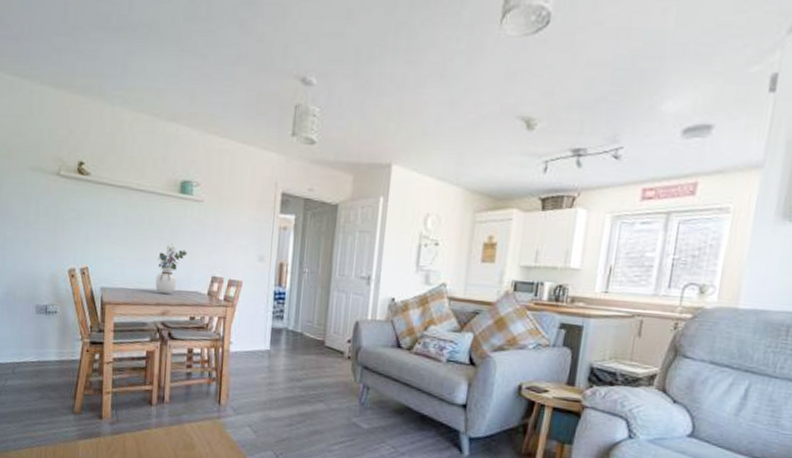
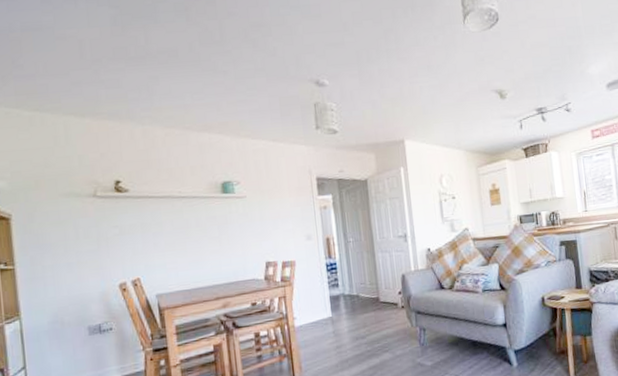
bouquet: present [155,243,187,295] -> none [210,239,238,288]

